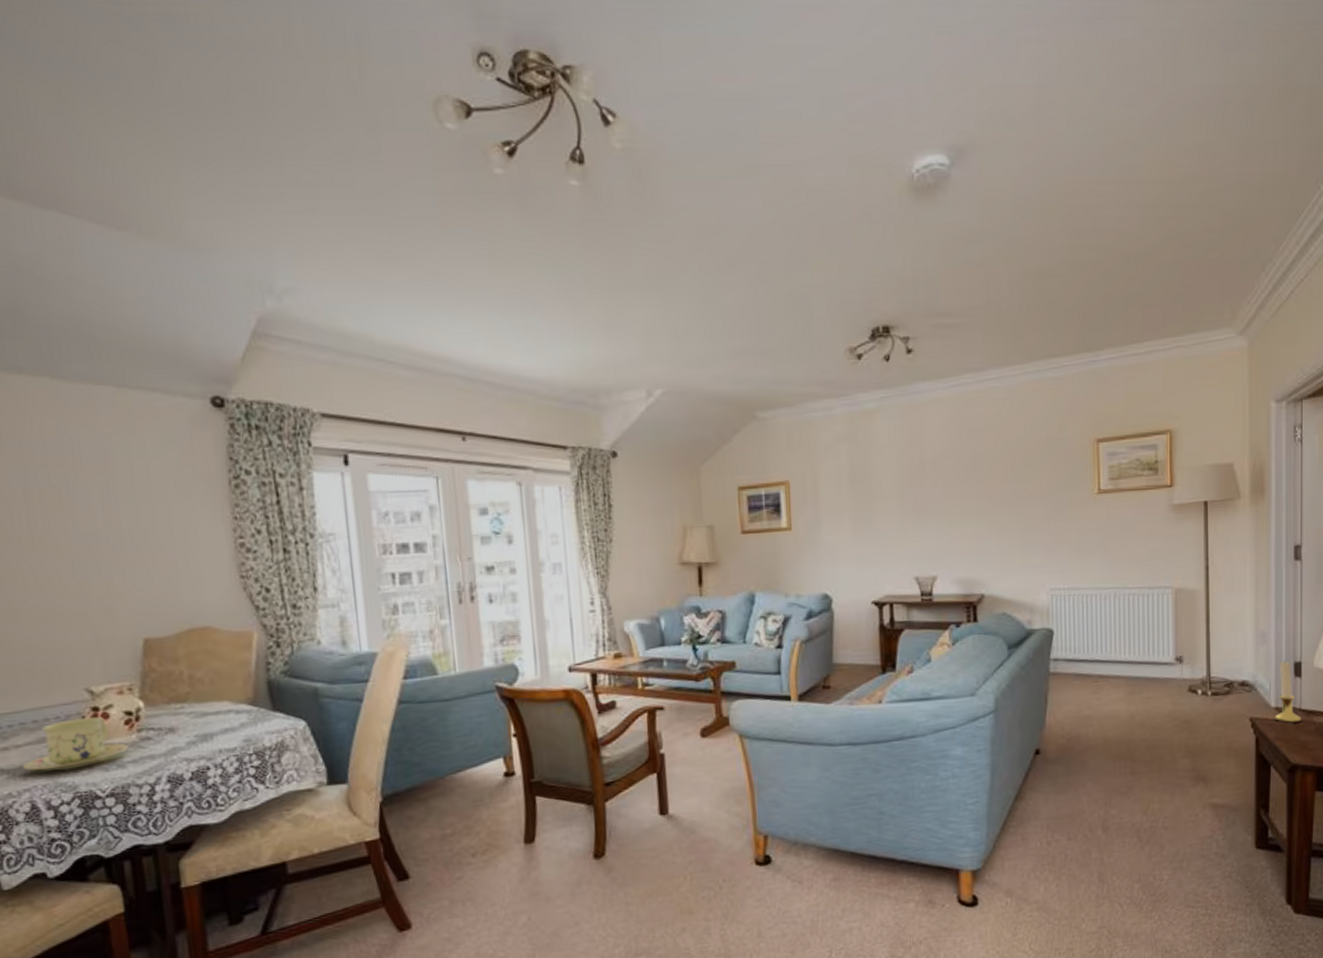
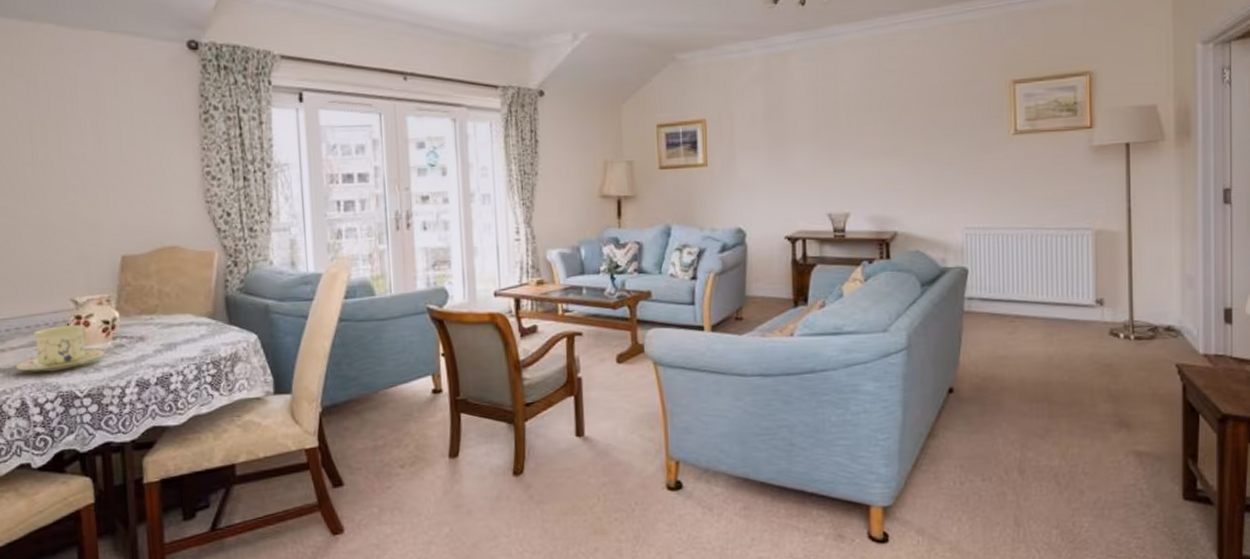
candle holder: present [1274,660,1302,724] -> none [1203,306,1234,372]

